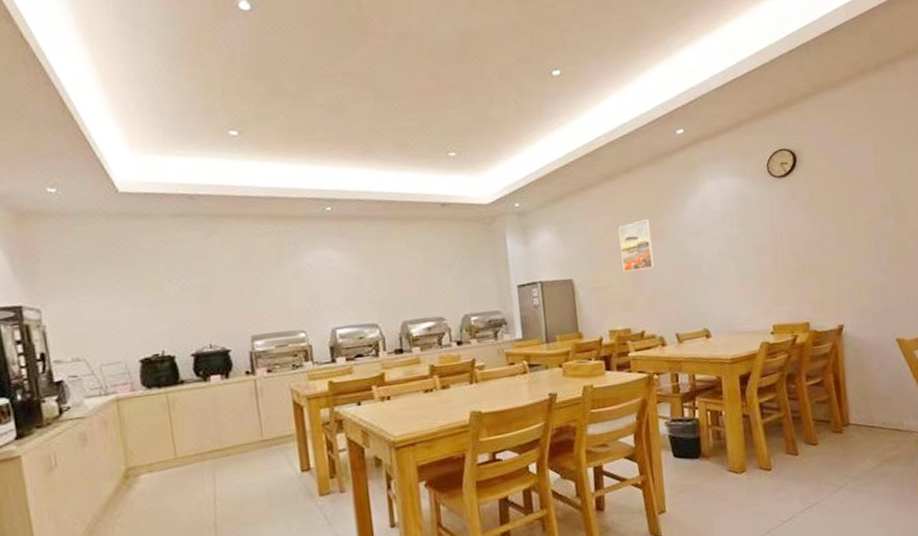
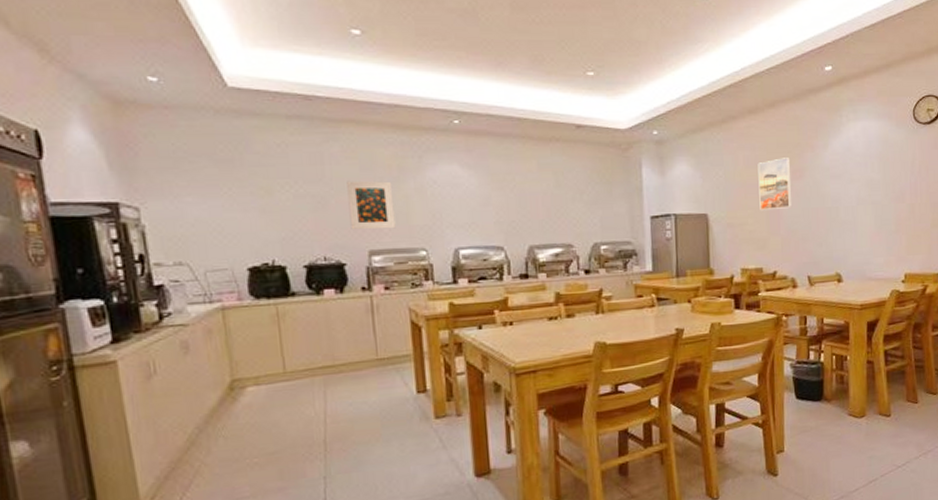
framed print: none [229,269,276,317] -> present [347,180,396,230]

